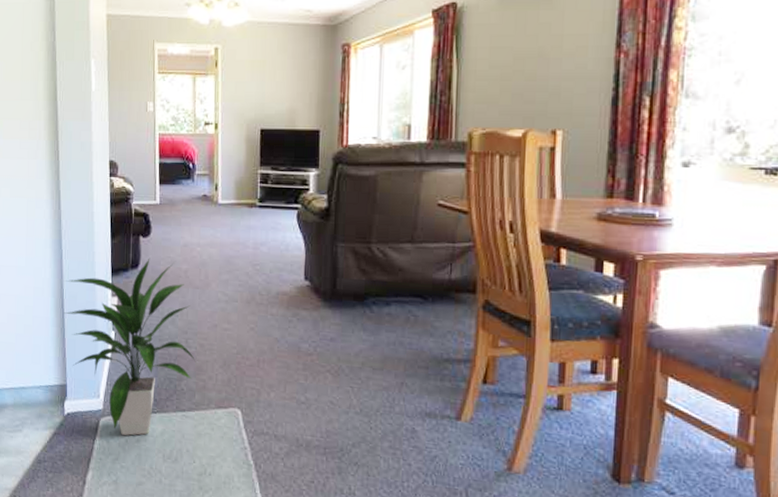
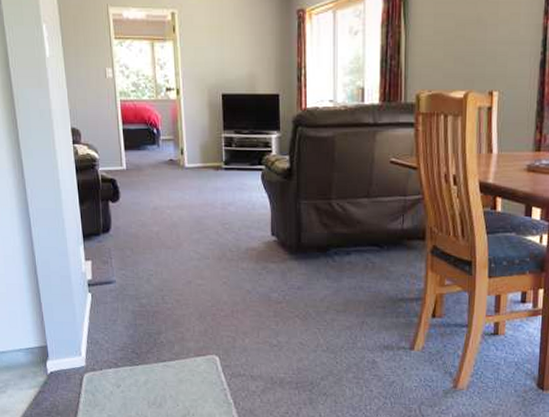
indoor plant: present [63,258,195,436] -> none [36,222,172,388]

